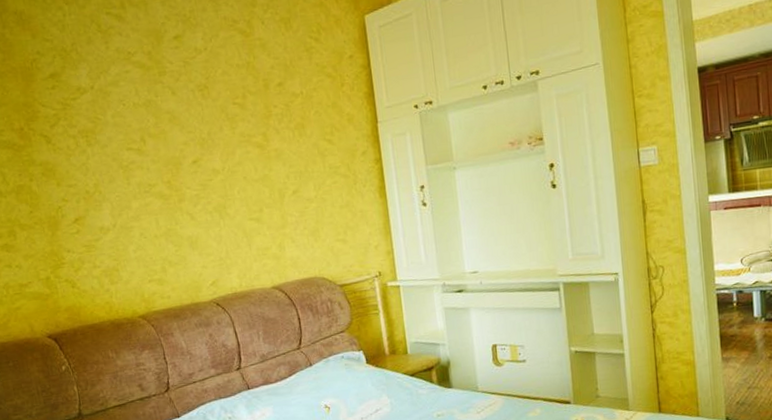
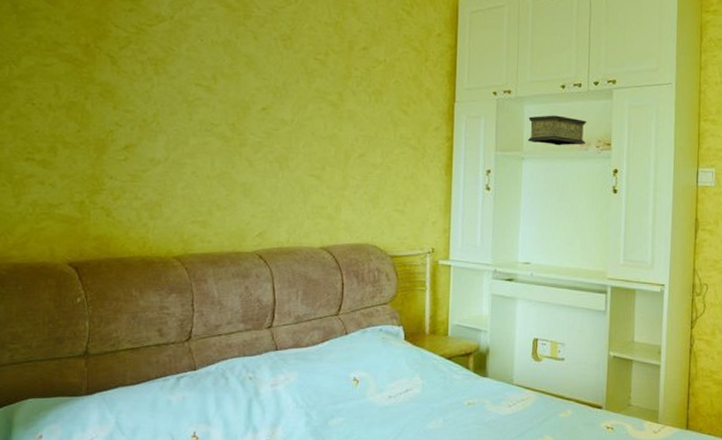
decorative box: none [454,117,517,151] -> present [527,115,587,146]

